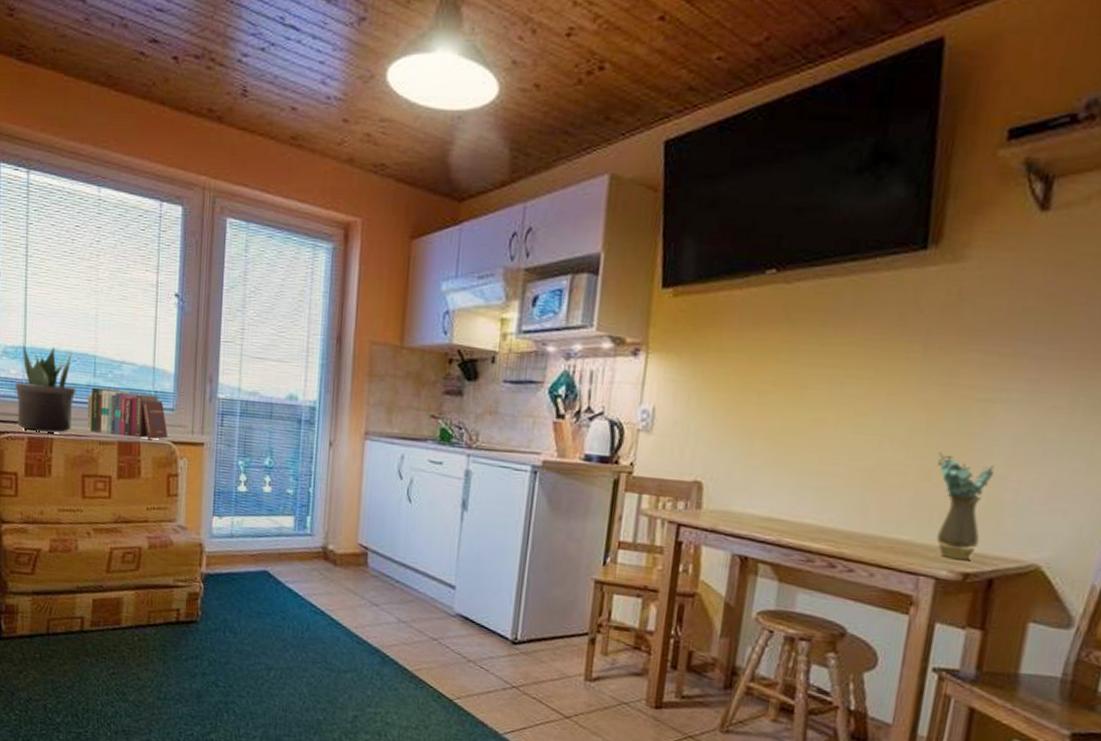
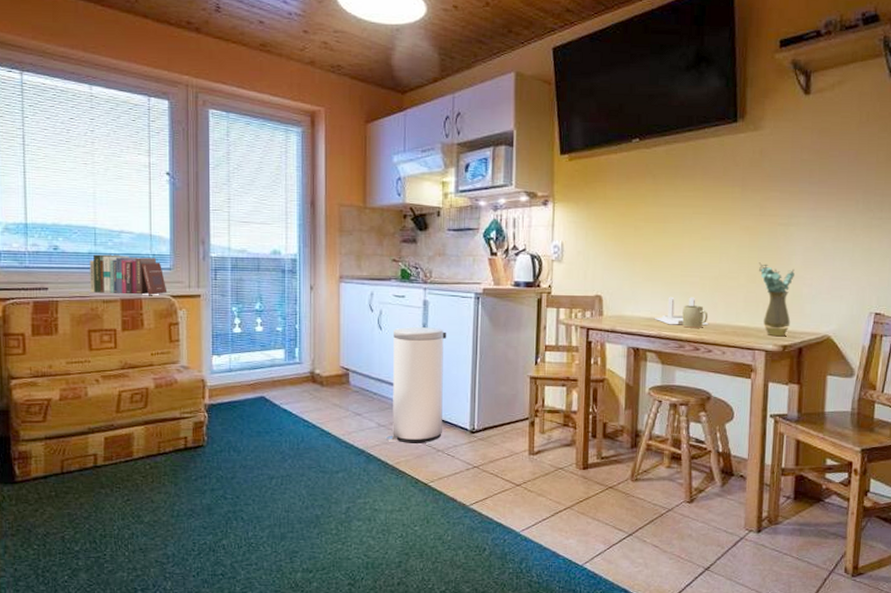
planter: present [15,343,76,433] -> none [18,220,78,297]
pedal bin: none [405,501,491,649] -> present [385,327,446,443]
napkin holder: none [775,490,854,536] -> present [655,296,709,326]
mug: none [813,504,854,538] -> present [682,305,708,328]

